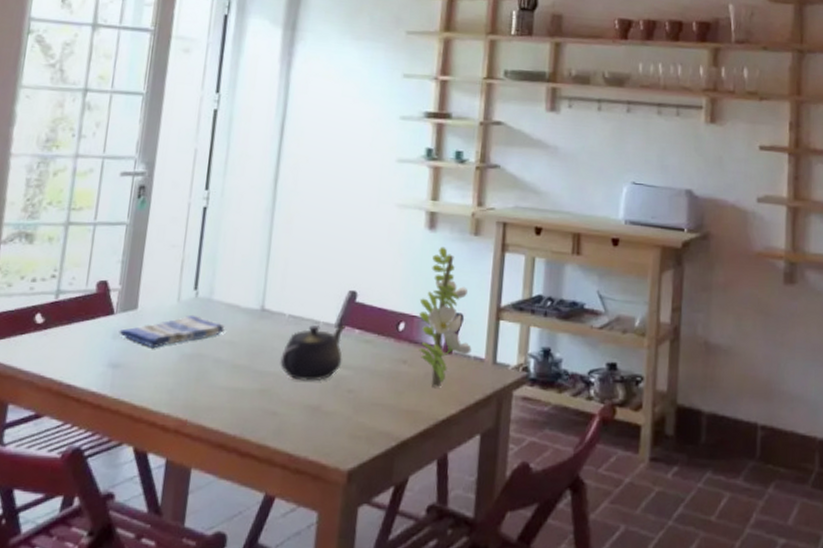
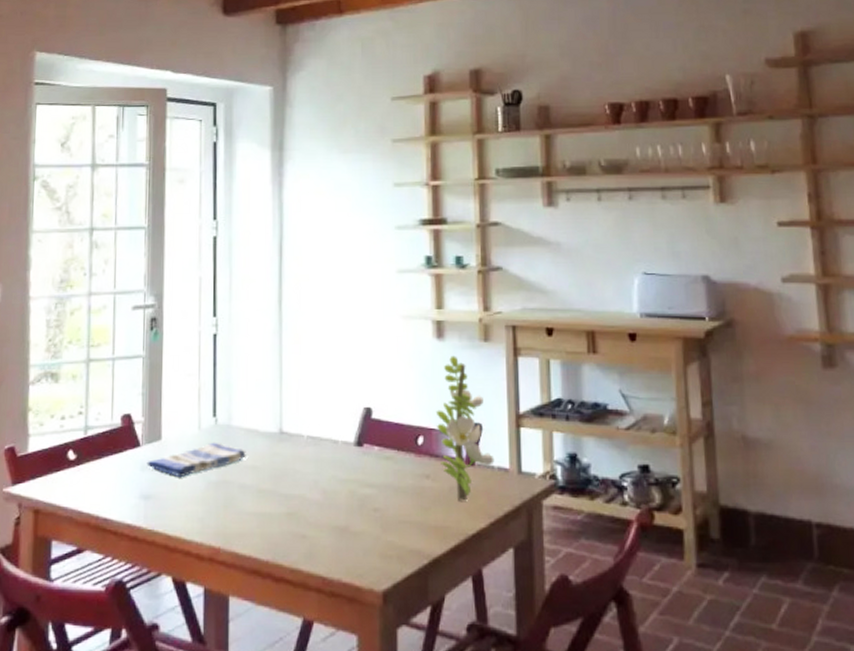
teapot: present [280,324,345,381] -> none [304,443,365,502]

